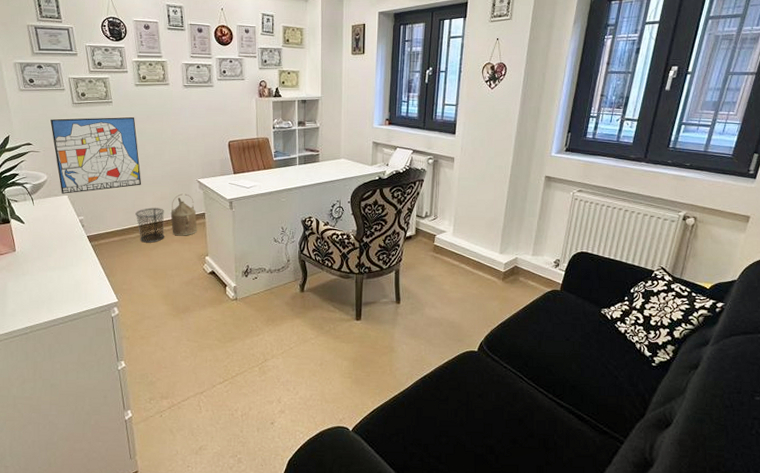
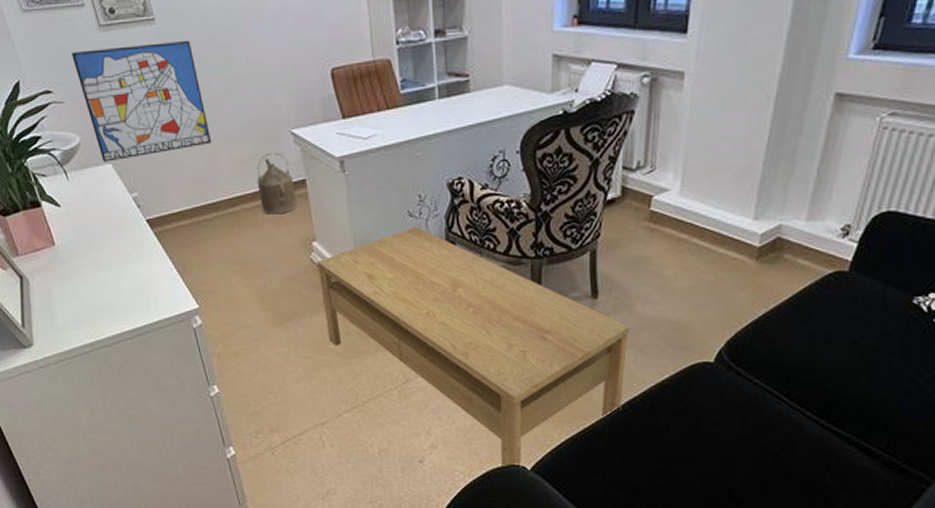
waste bin: present [135,208,165,243] -> none [208,175,252,226]
coffee table: none [208,249,421,429] -> present [317,227,629,468]

